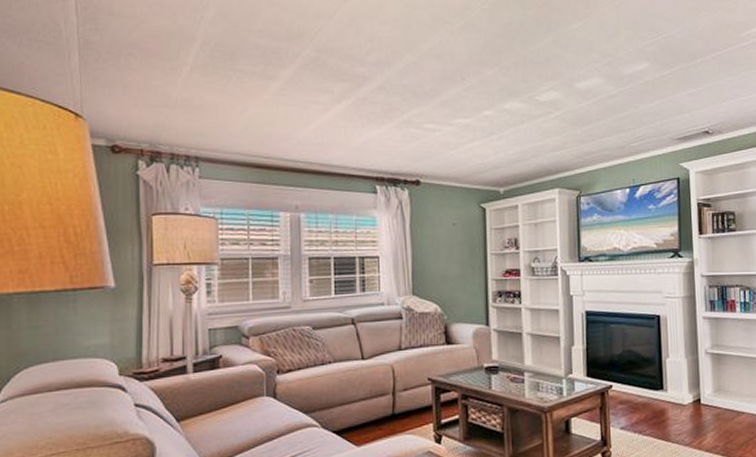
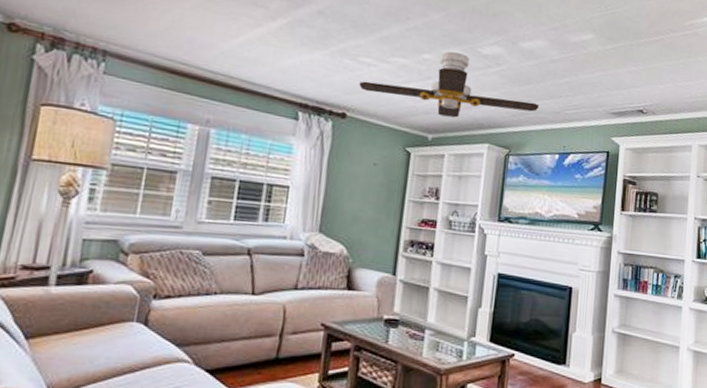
ceiling fan: none [427,104,603,168] -> present [359,51,539,118]

